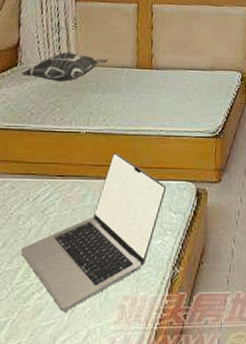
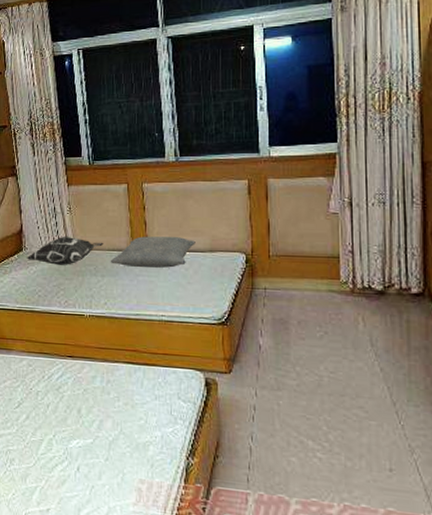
laptop: present [20,153,167,311] -> none [41,337,173,486]
pillow: none [113,54,198,85] -> present [110,236,196,268]

